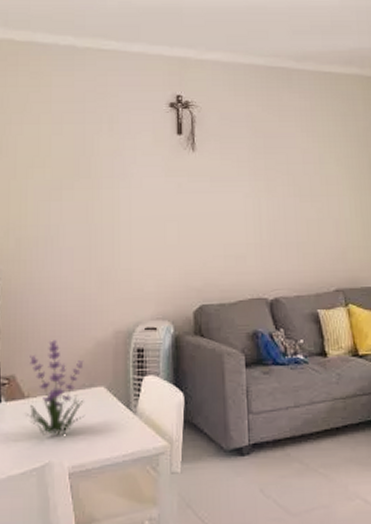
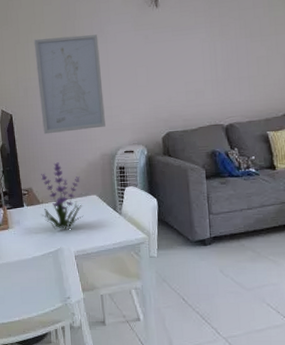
wall art: none [35,175,122,302] -> present [34,34,106,135]

